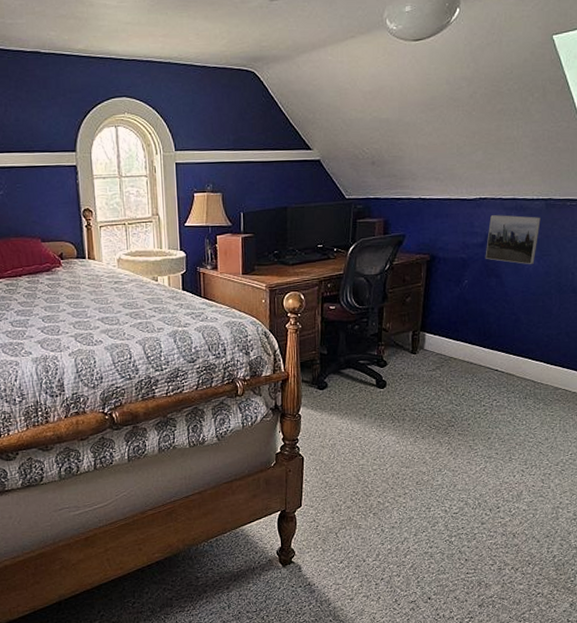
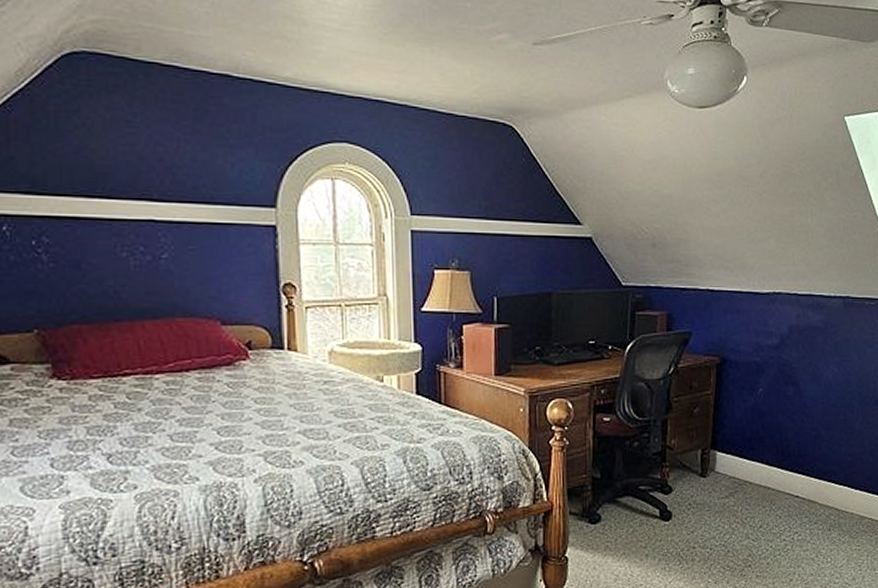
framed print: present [485,215,541,265] -> none [781,313,839,372]

